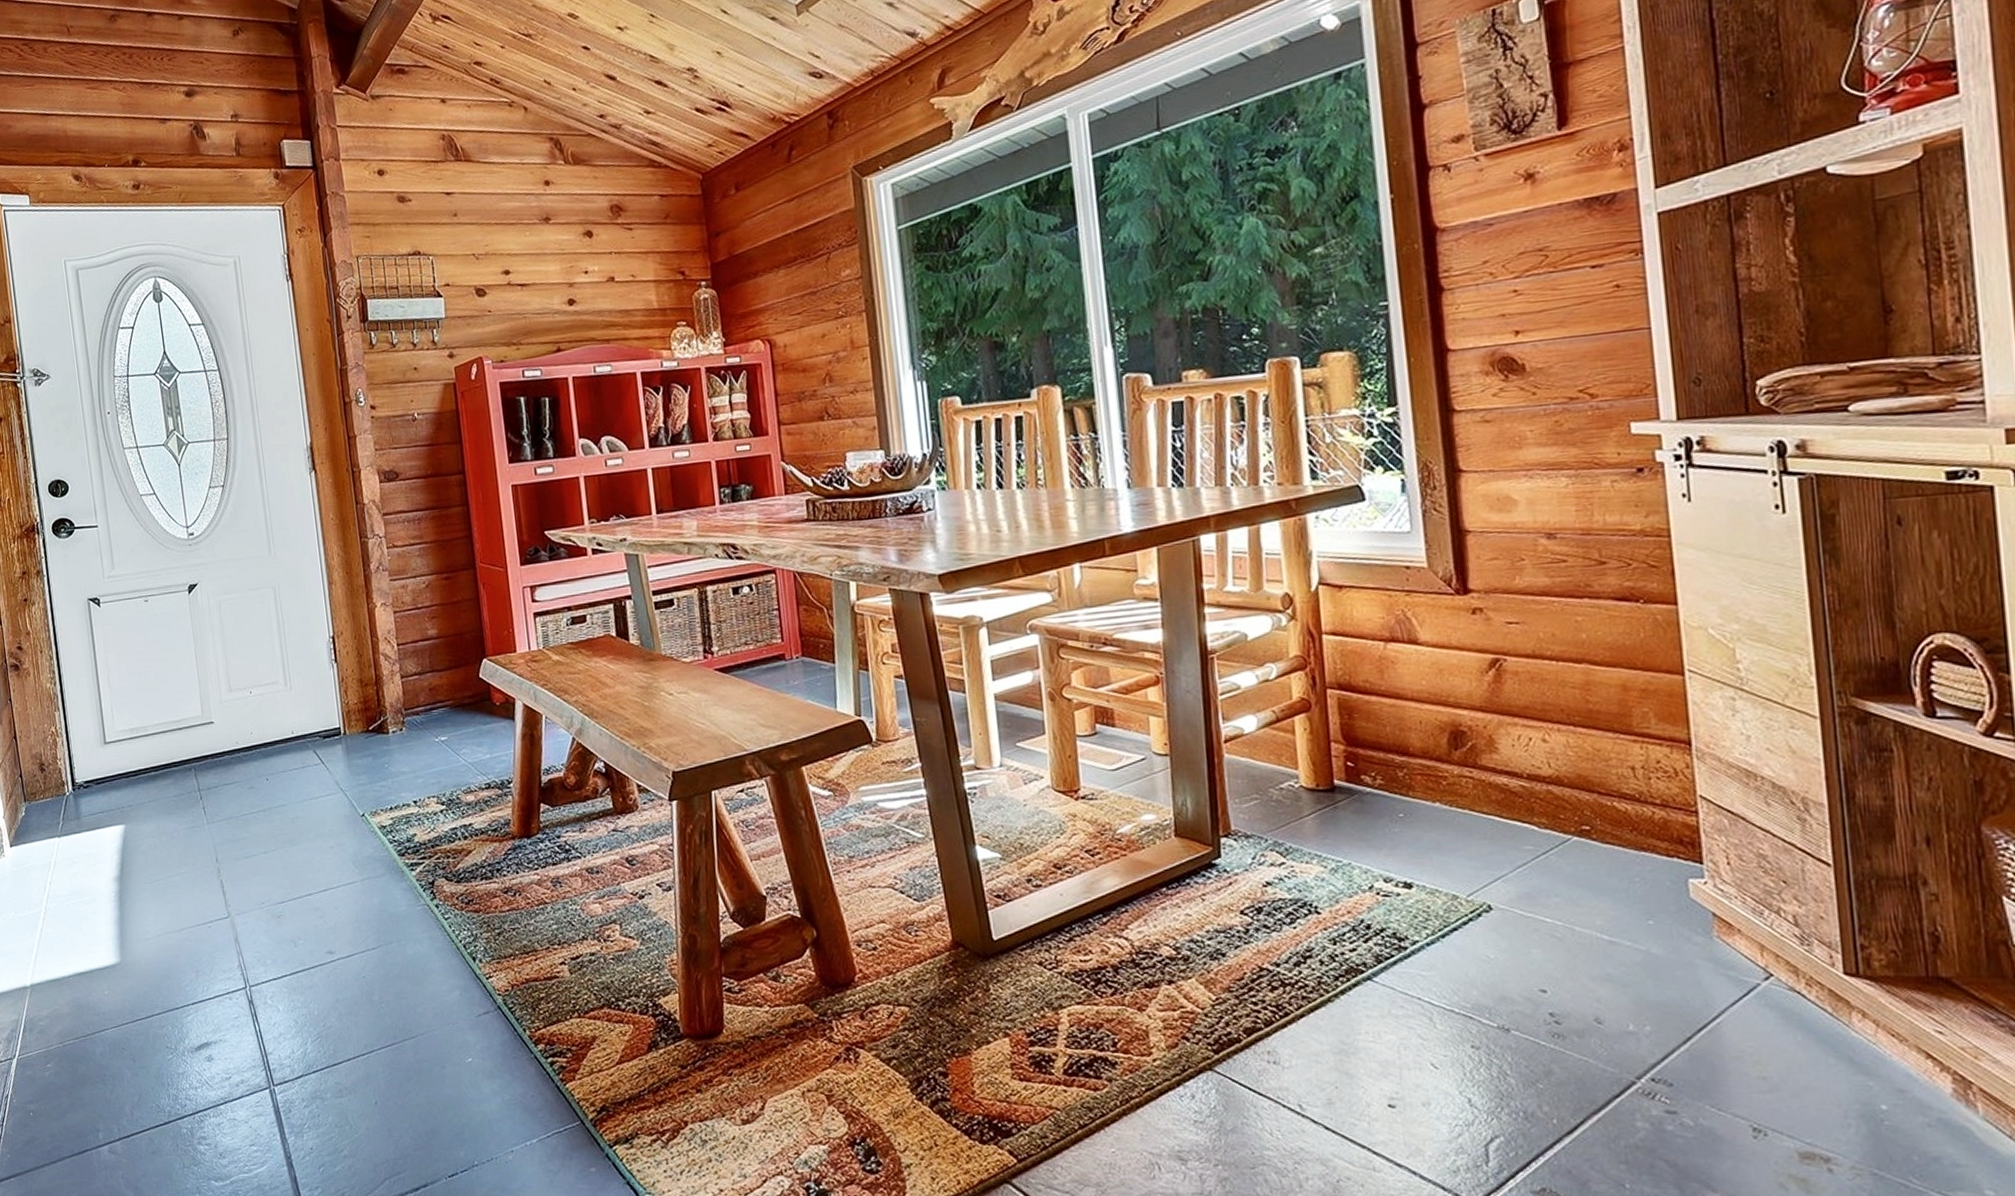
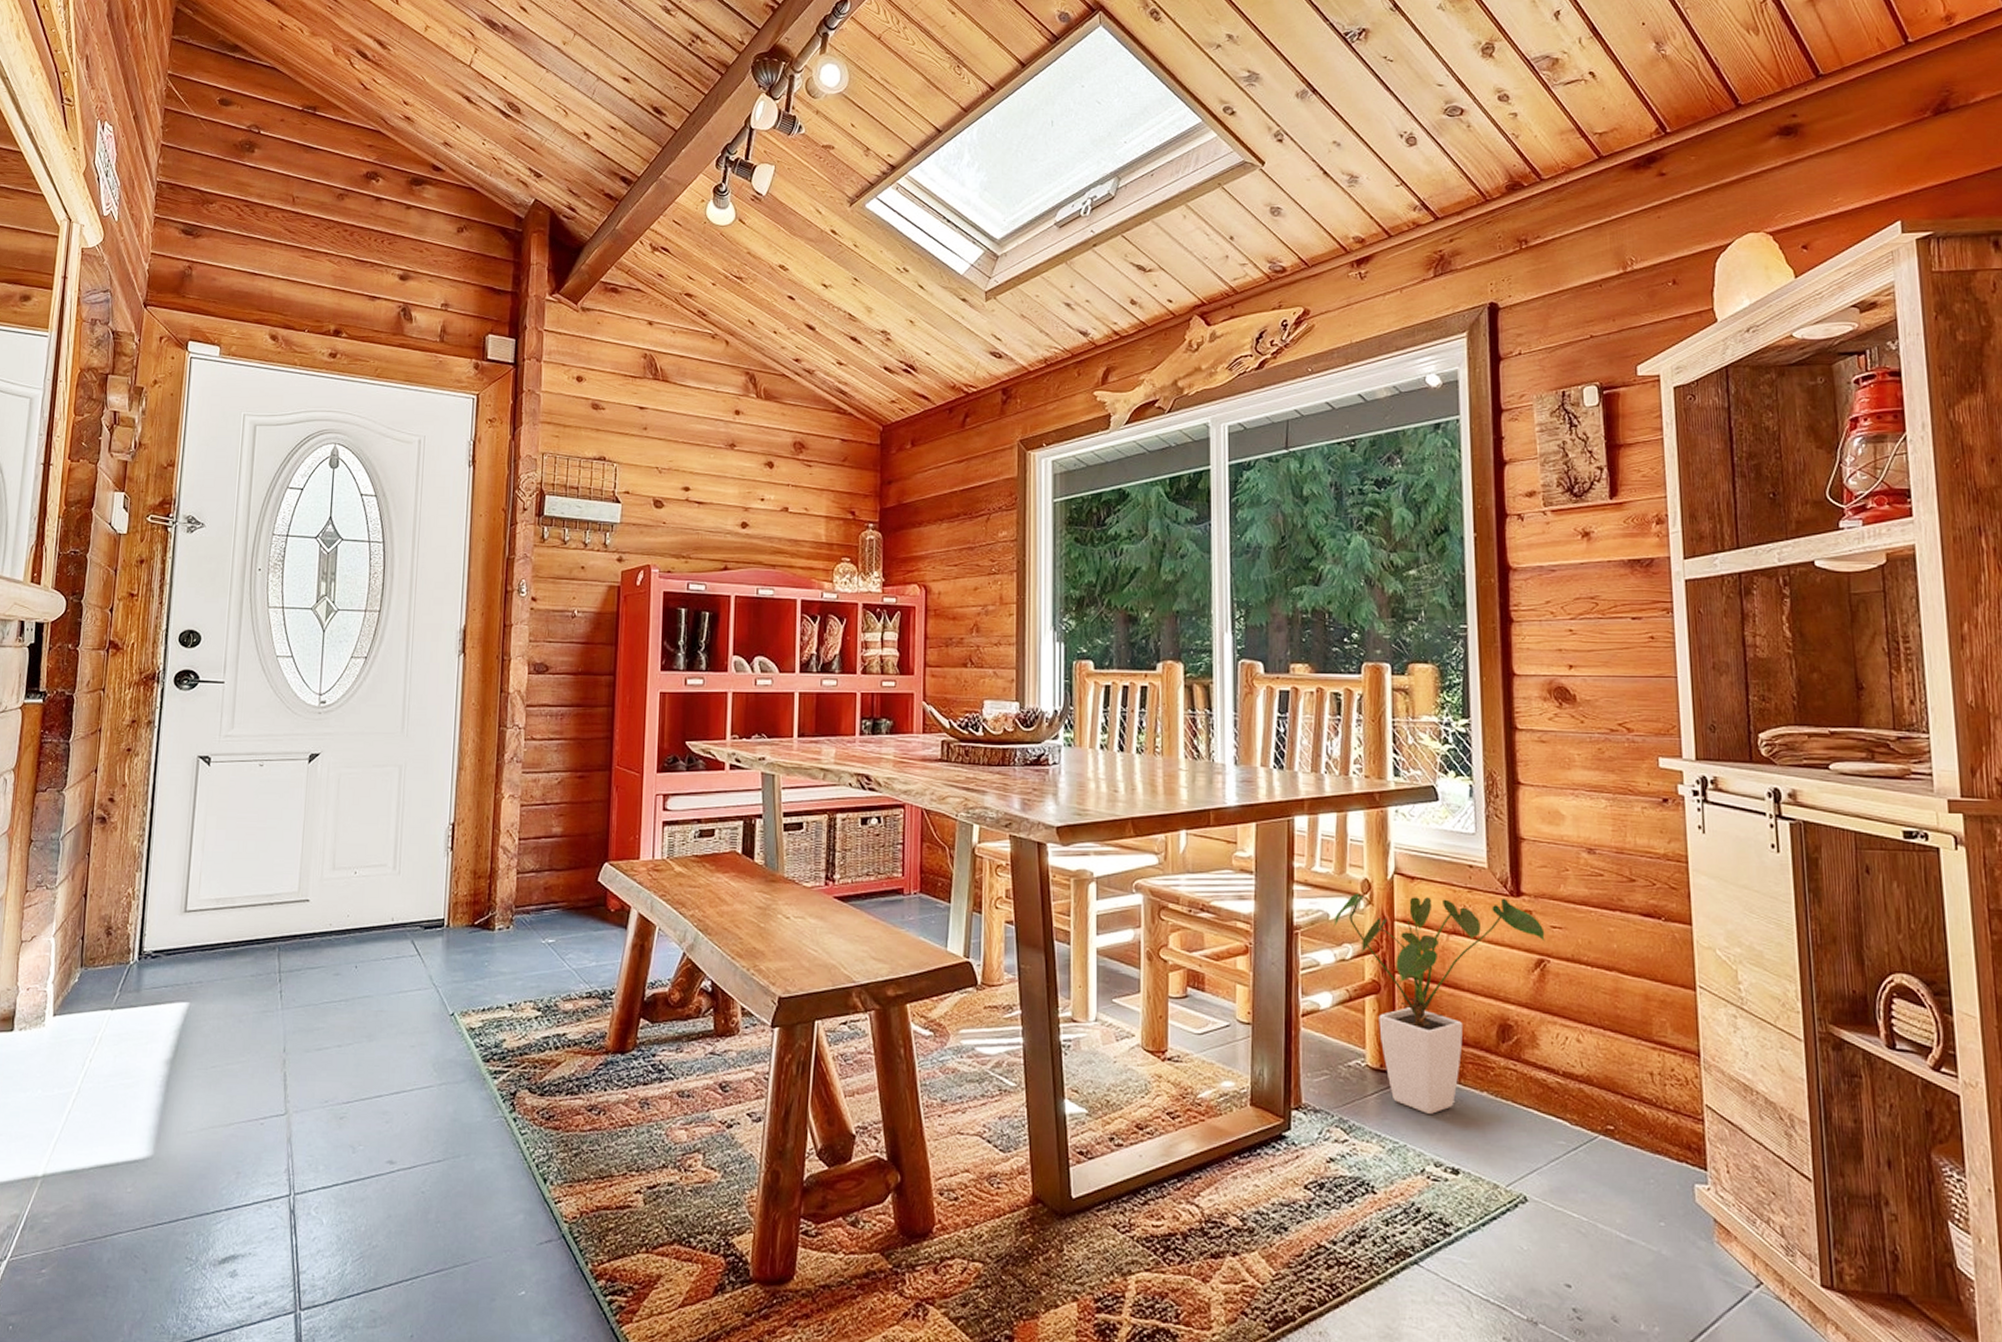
house plant: none [1253,597,1500,830] -> present [1333,894,1545,1114]

